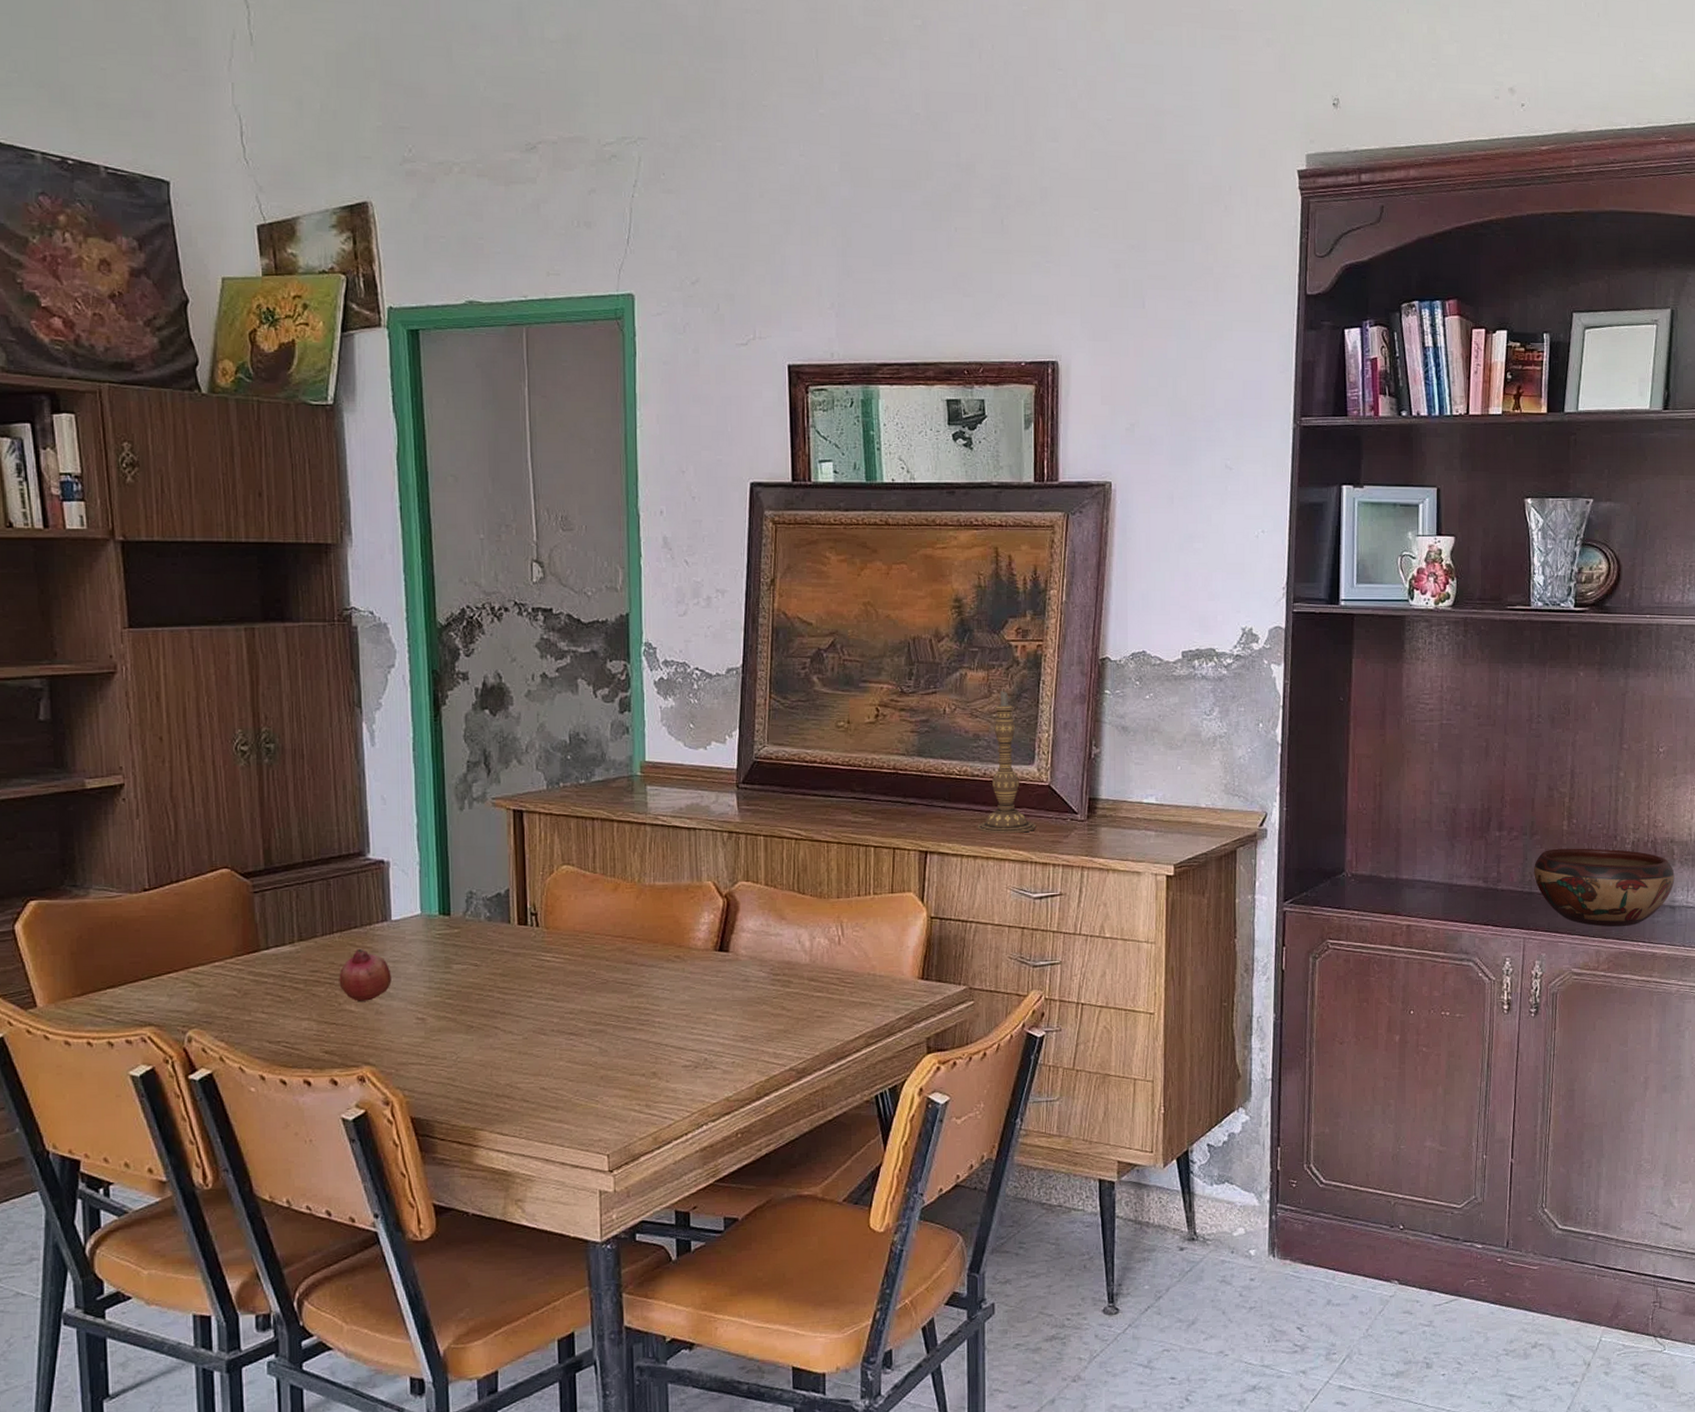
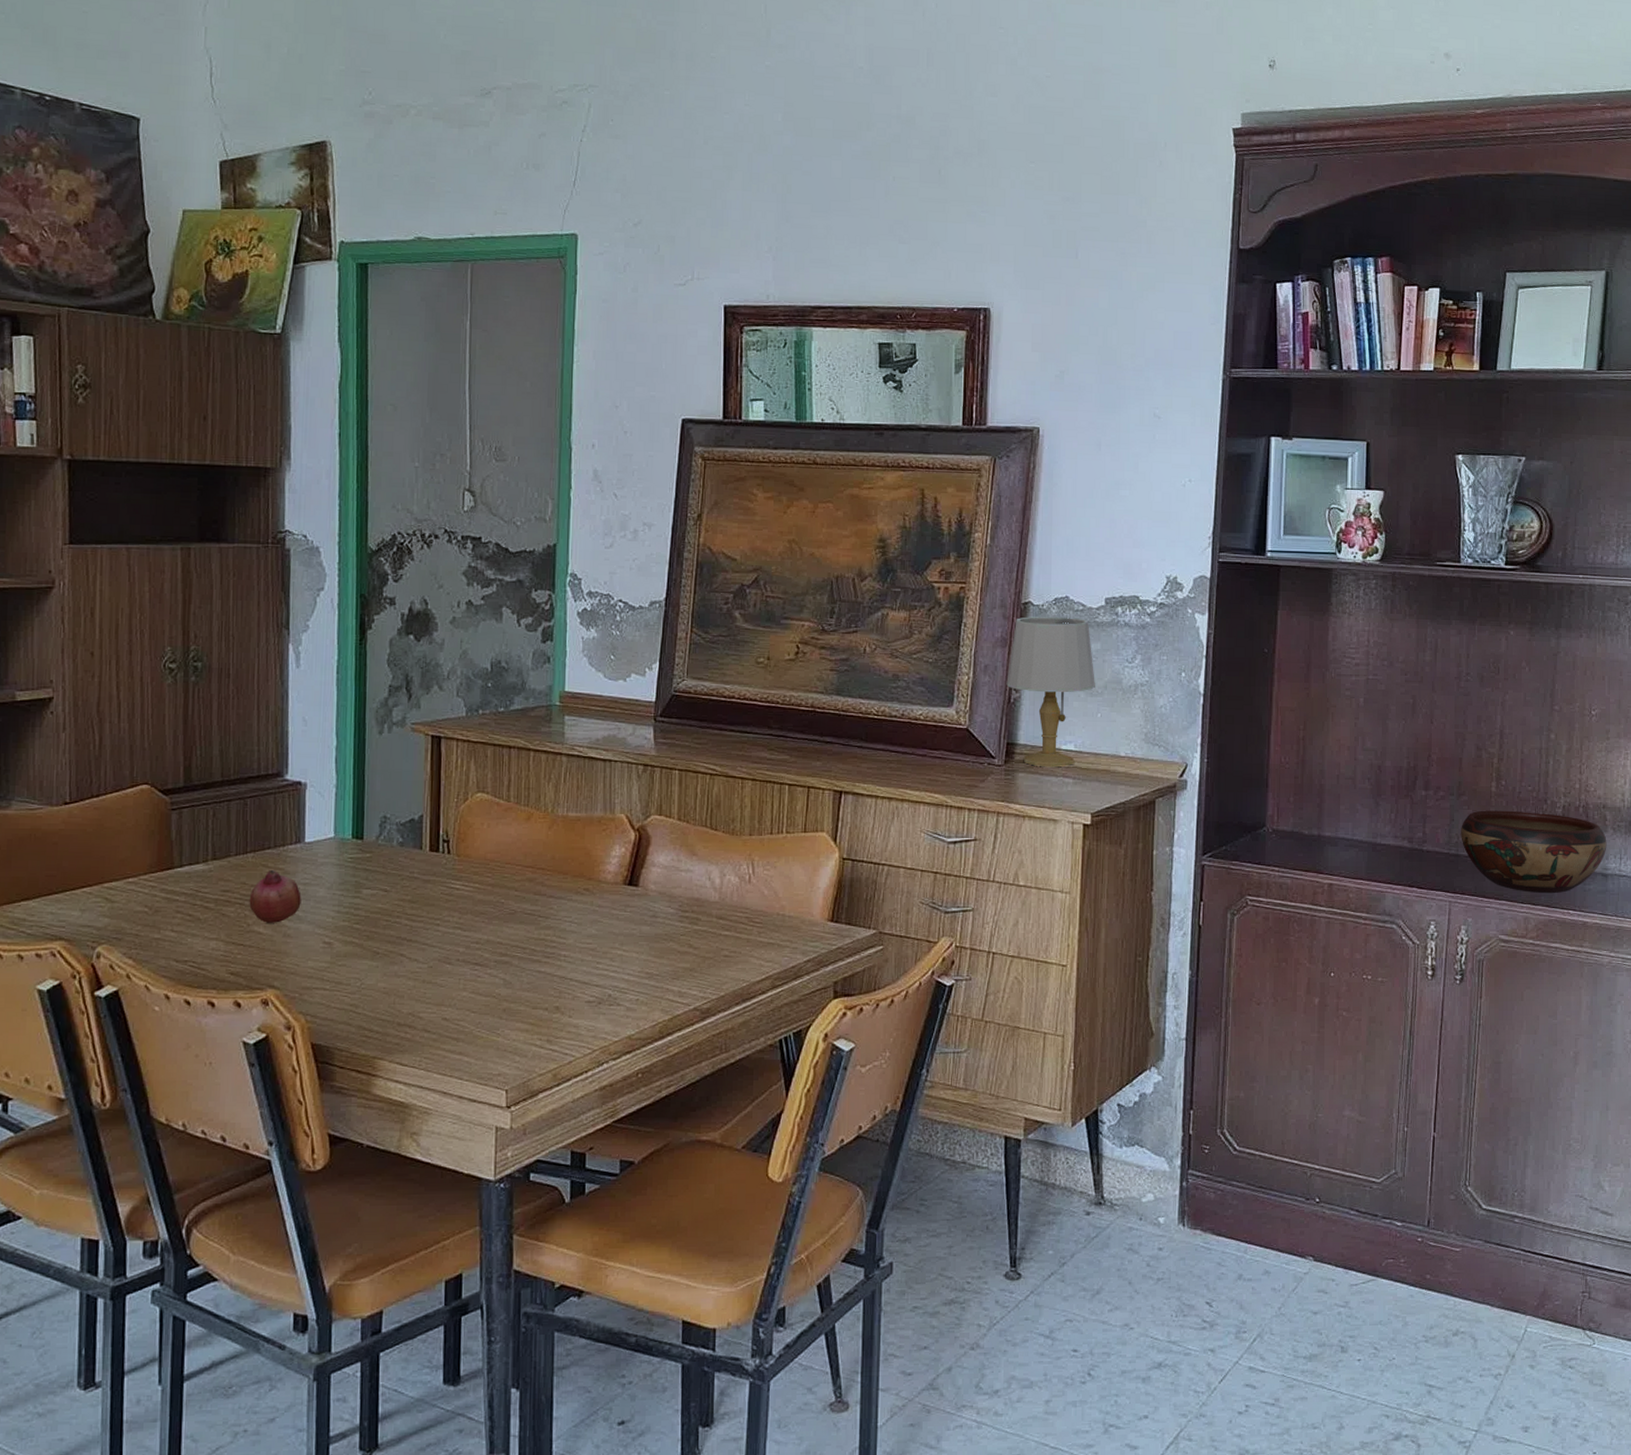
candlestick: present [977,688,1037,834] -> none [893,630,953,777]
table lamp: none [1086,671,1174,821] -> present [1006,616,1095,768]

